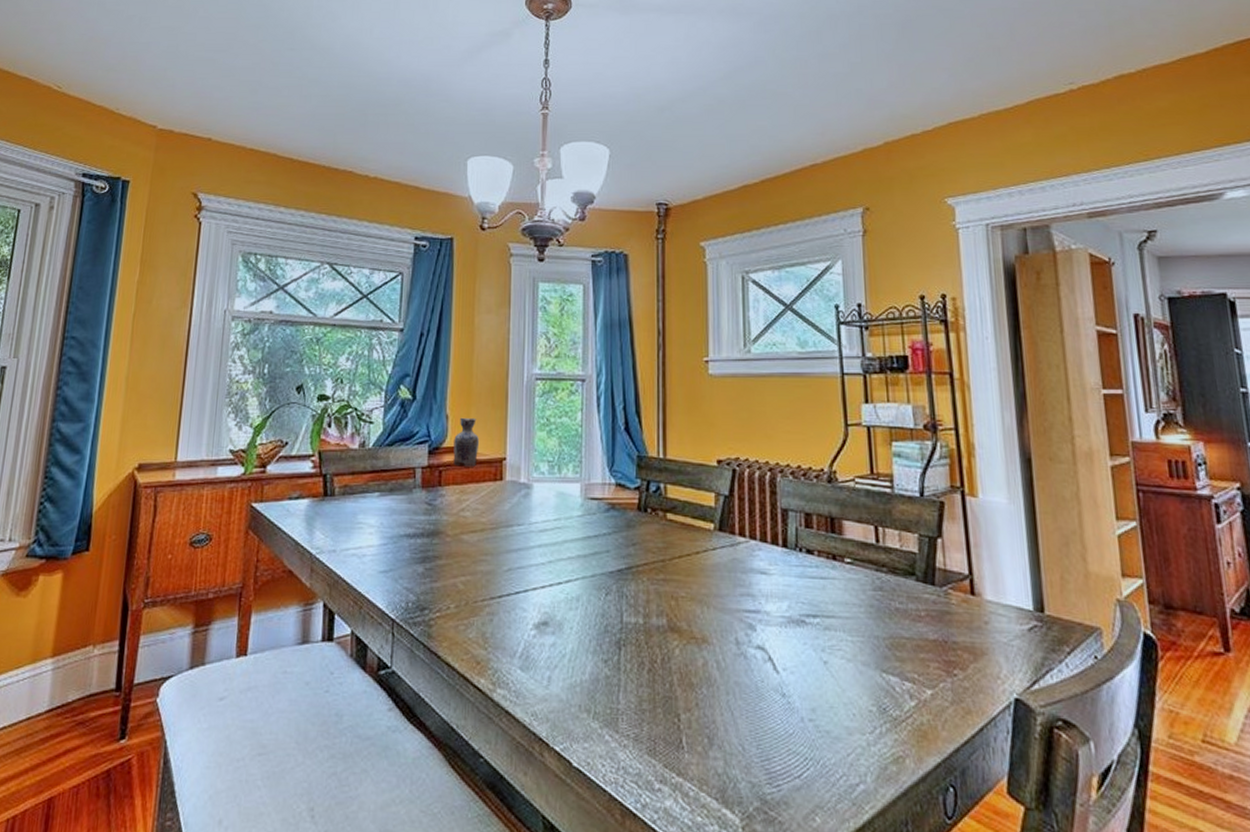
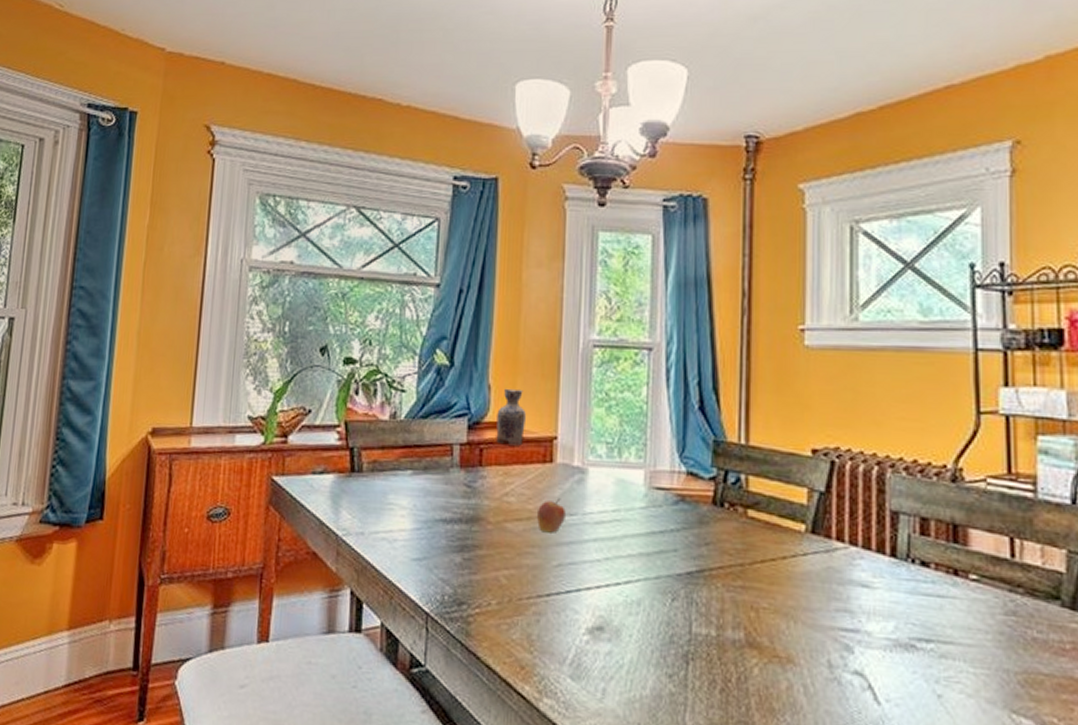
fruit: none [489,511,515,542] -> present [536,498,567,533]

